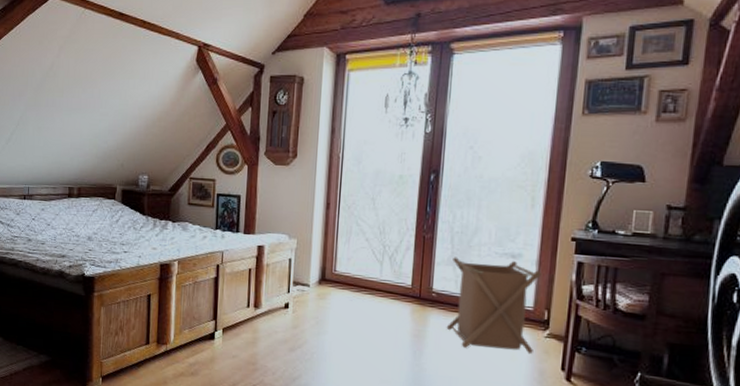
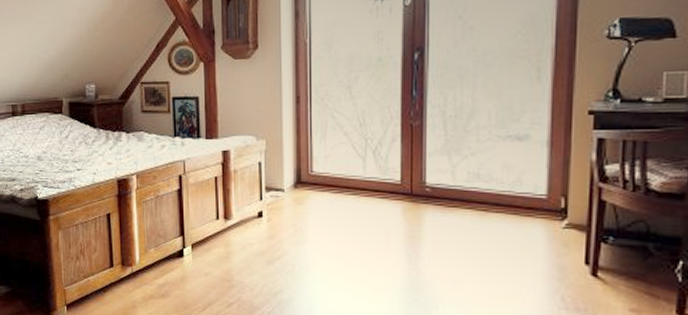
laundry basket: present [446,257,541,353] -> none [444,144,554,248]

